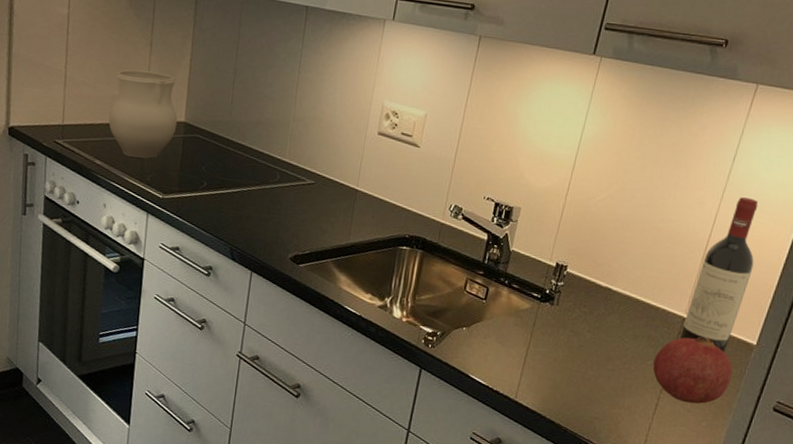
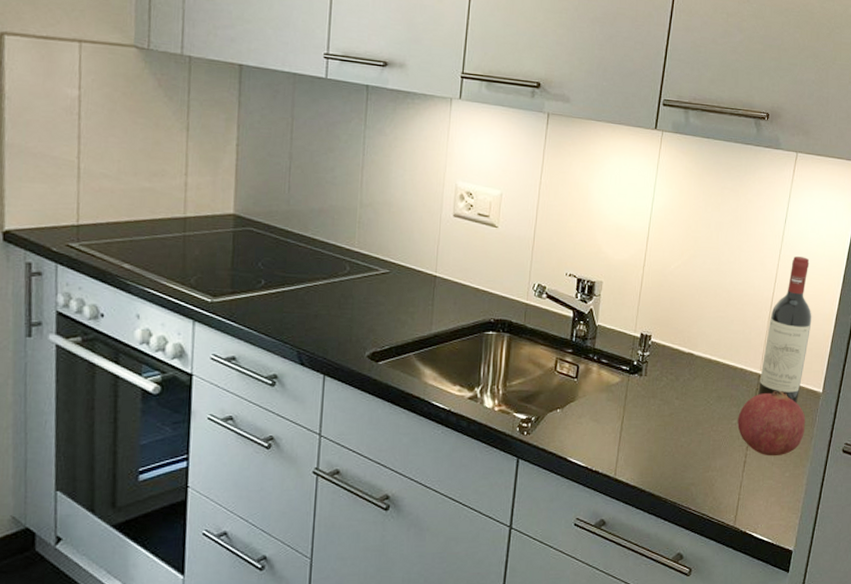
ceramic jug: present [108,69,178,159] -> none [137,157,225,258]

